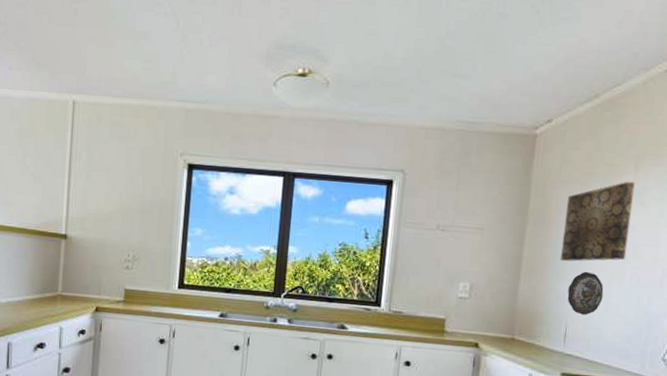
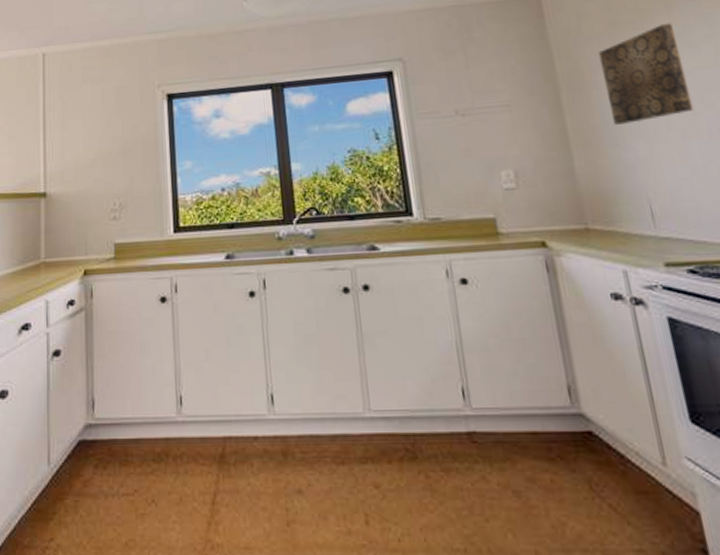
decorative plate: present [567,271,604,315] -> none [635,132,684,185]

